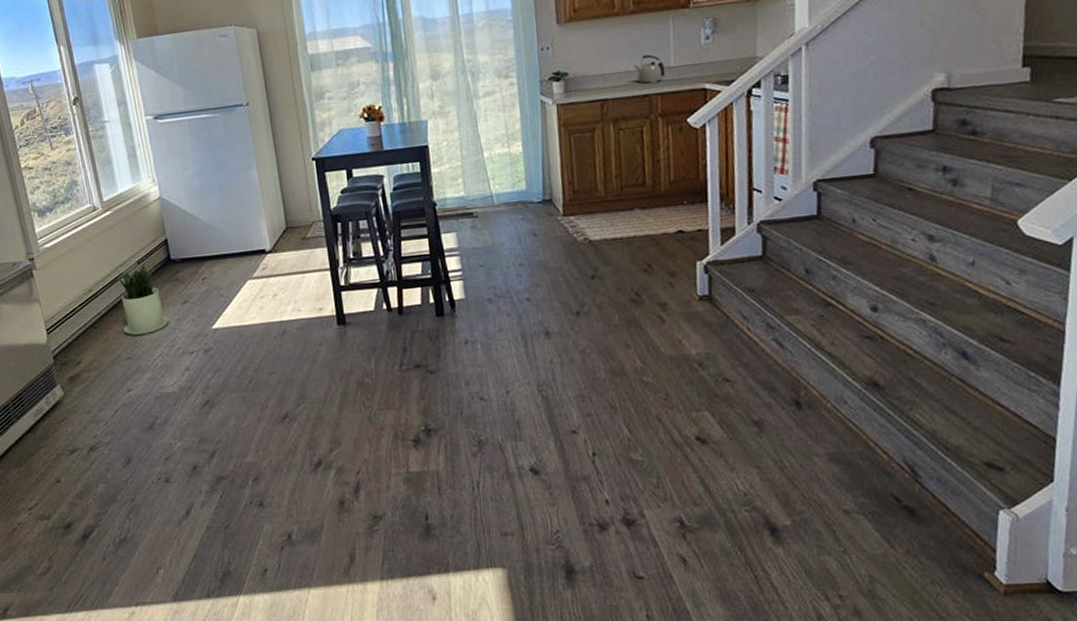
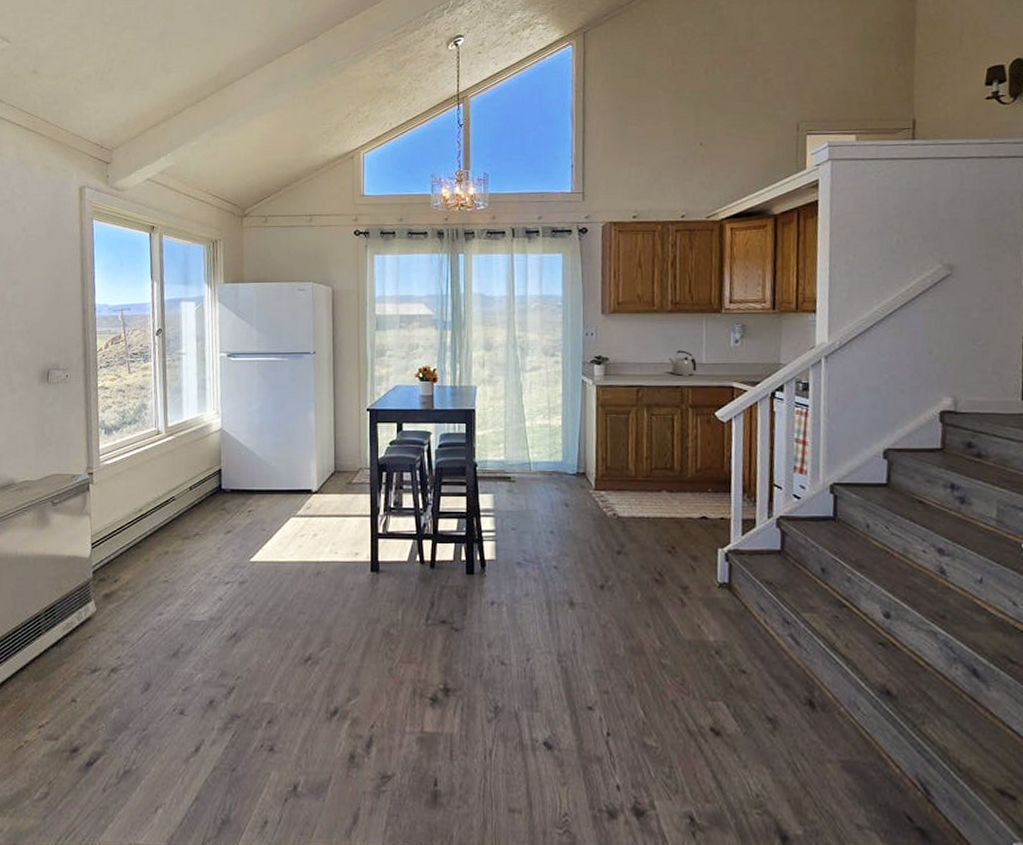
planter: present [115,262,169,336] -> none [165,489,210,560]

